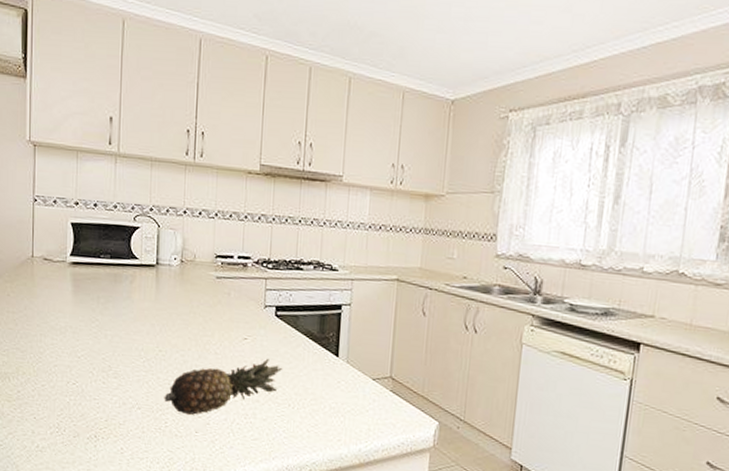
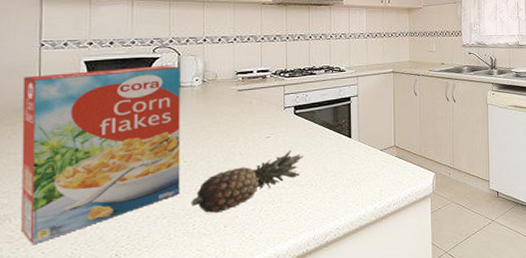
cereal box: none [18,232,160,409] -> present [21,66,180,246]

